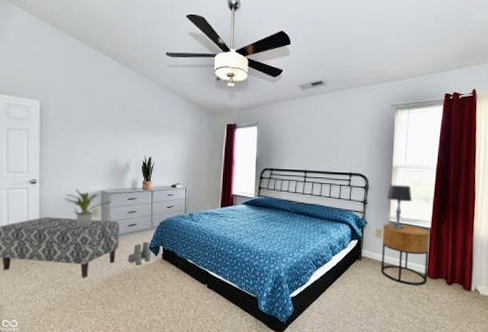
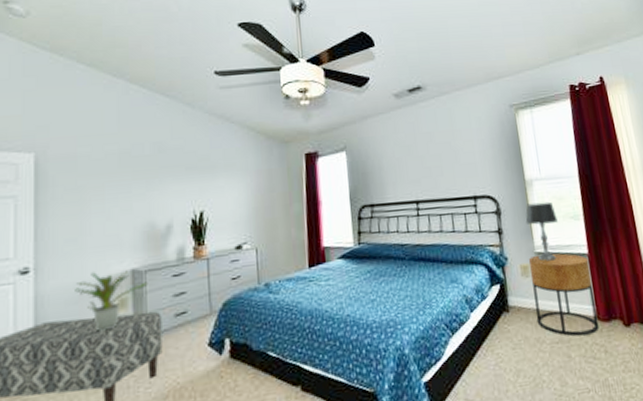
boots: present [128,241,151,265] -> none [177,334,213,375]

